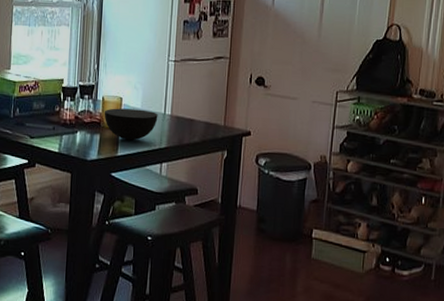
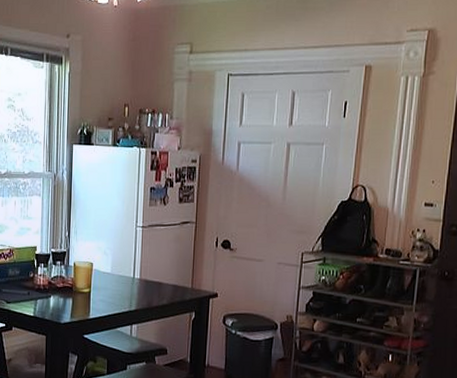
bowl: present [104,108,158,141] -> none [75,273,127,304]

